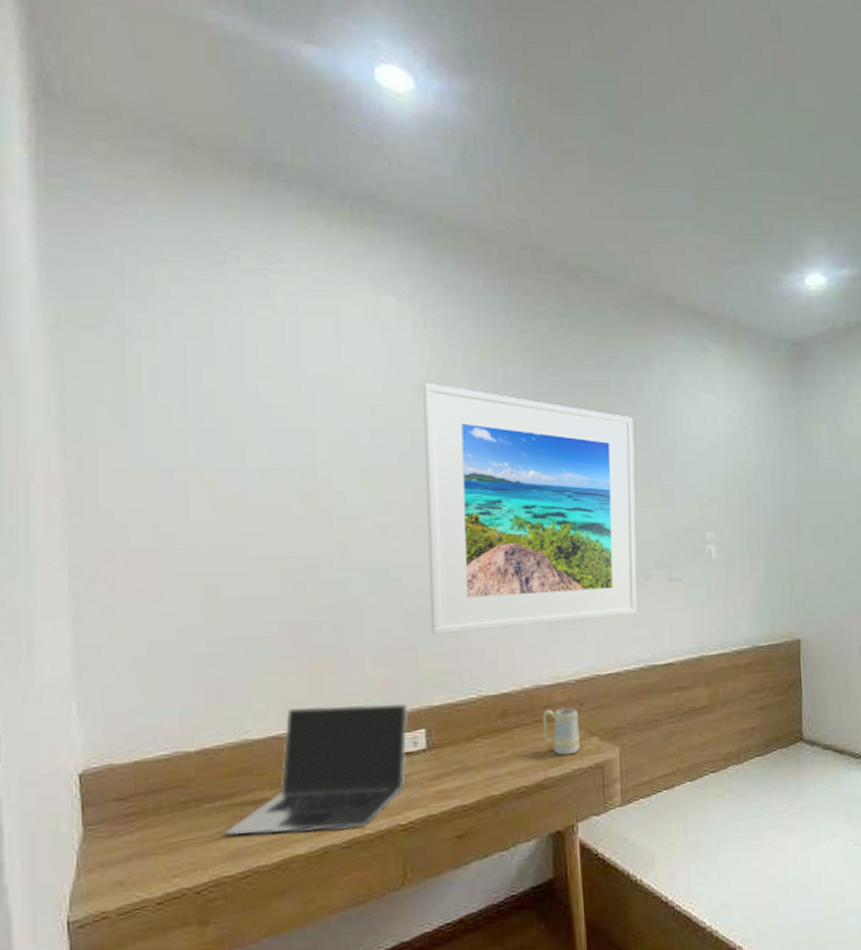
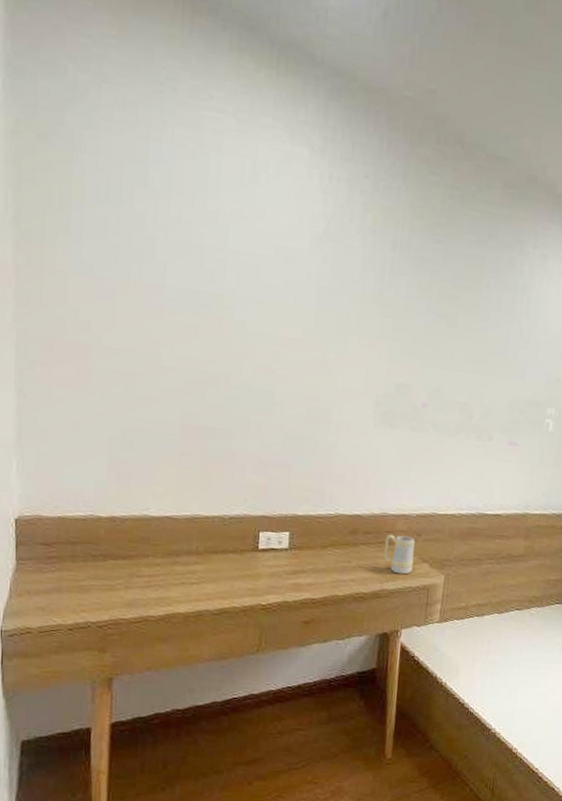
laptop: present [224,704,407,835] -> none [123,496,277,601]
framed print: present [422,382,638,636] -> none [303,232,501,469]

